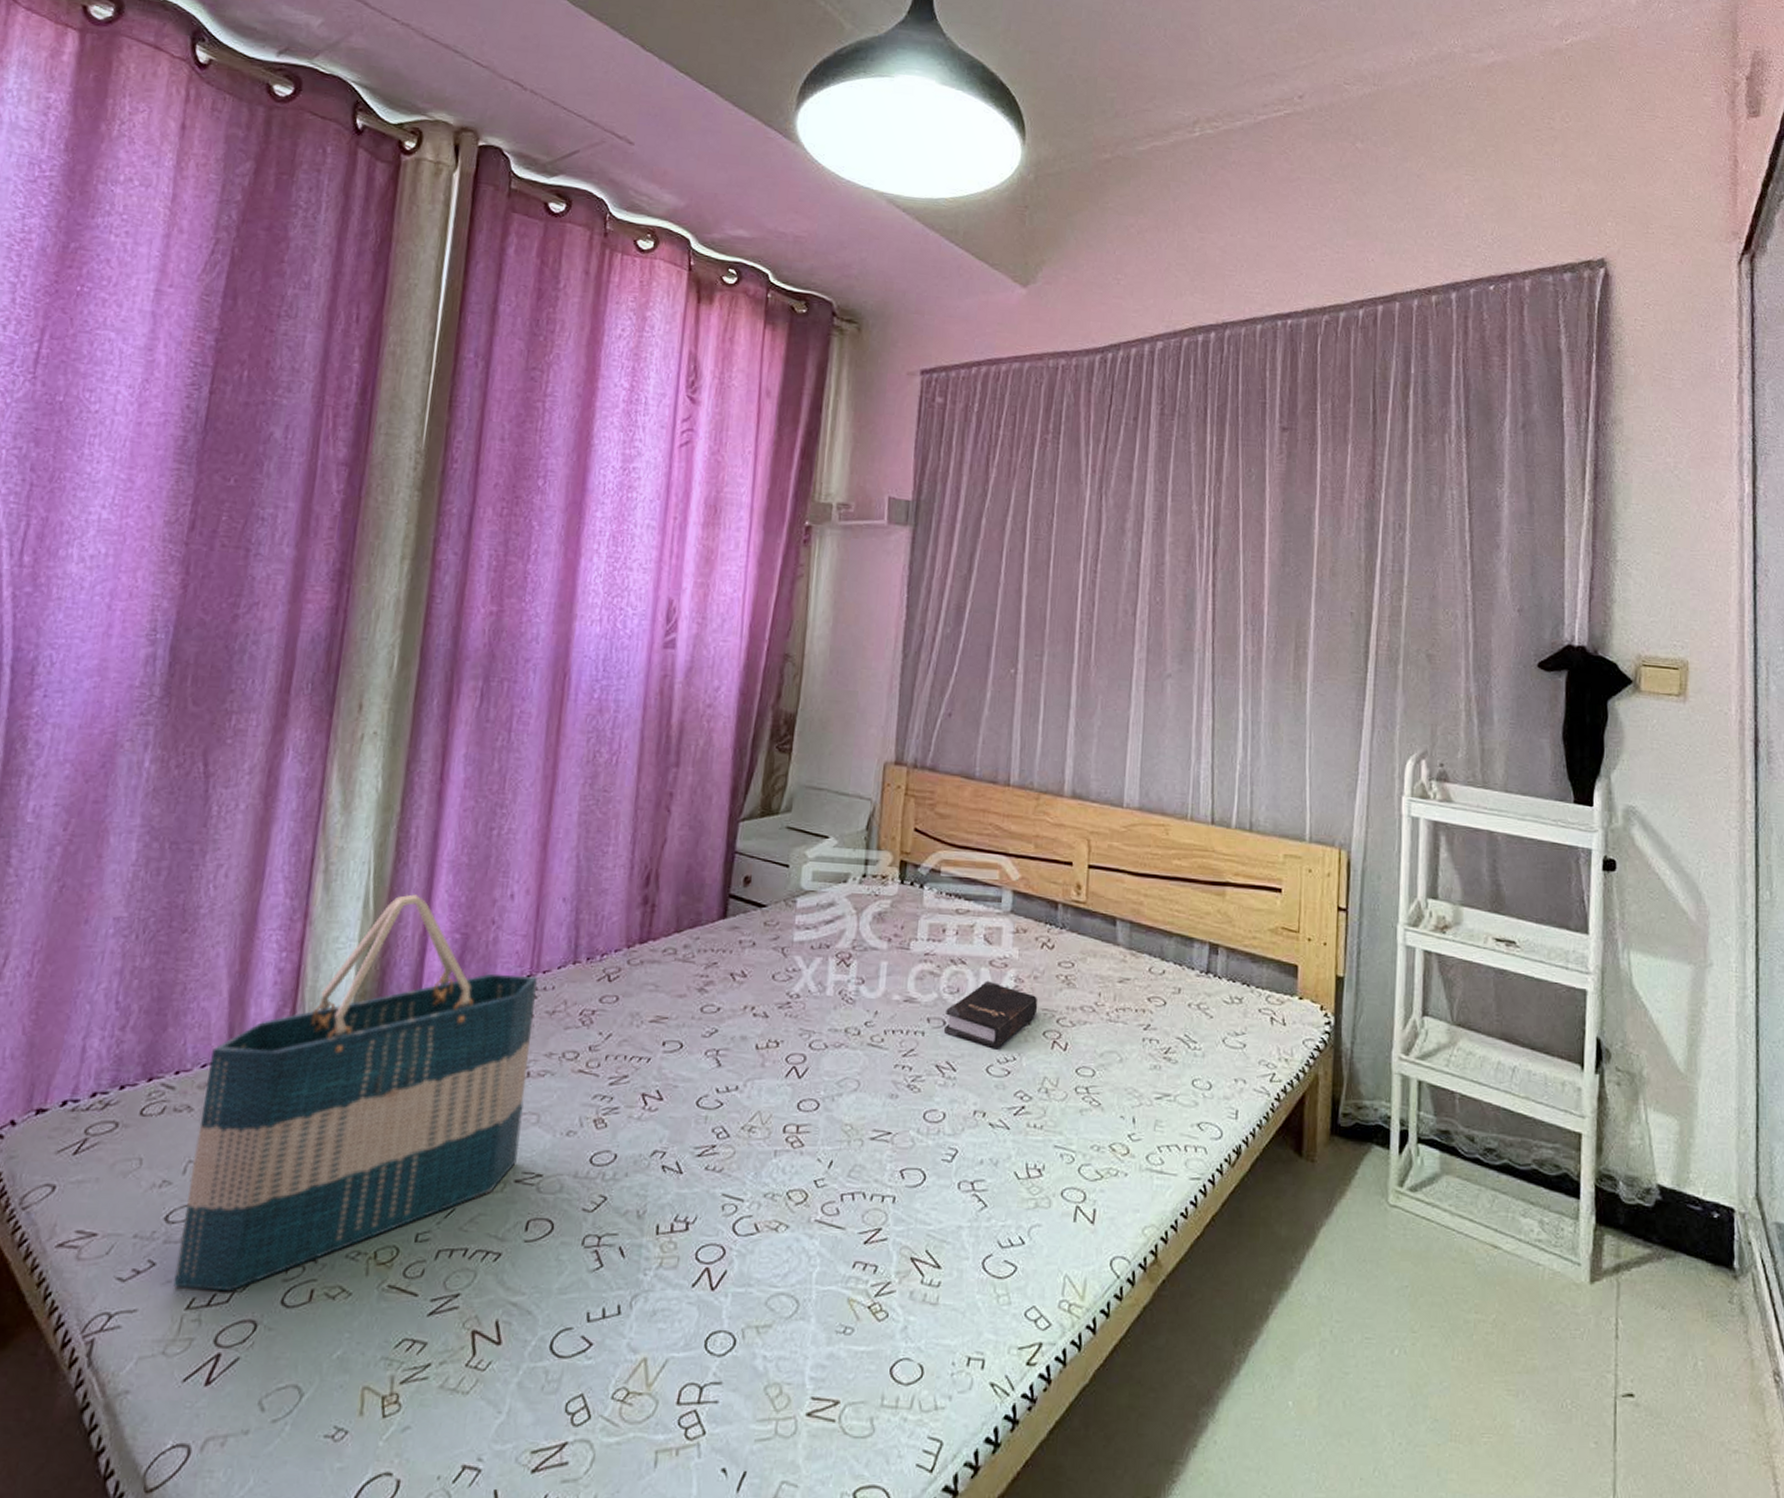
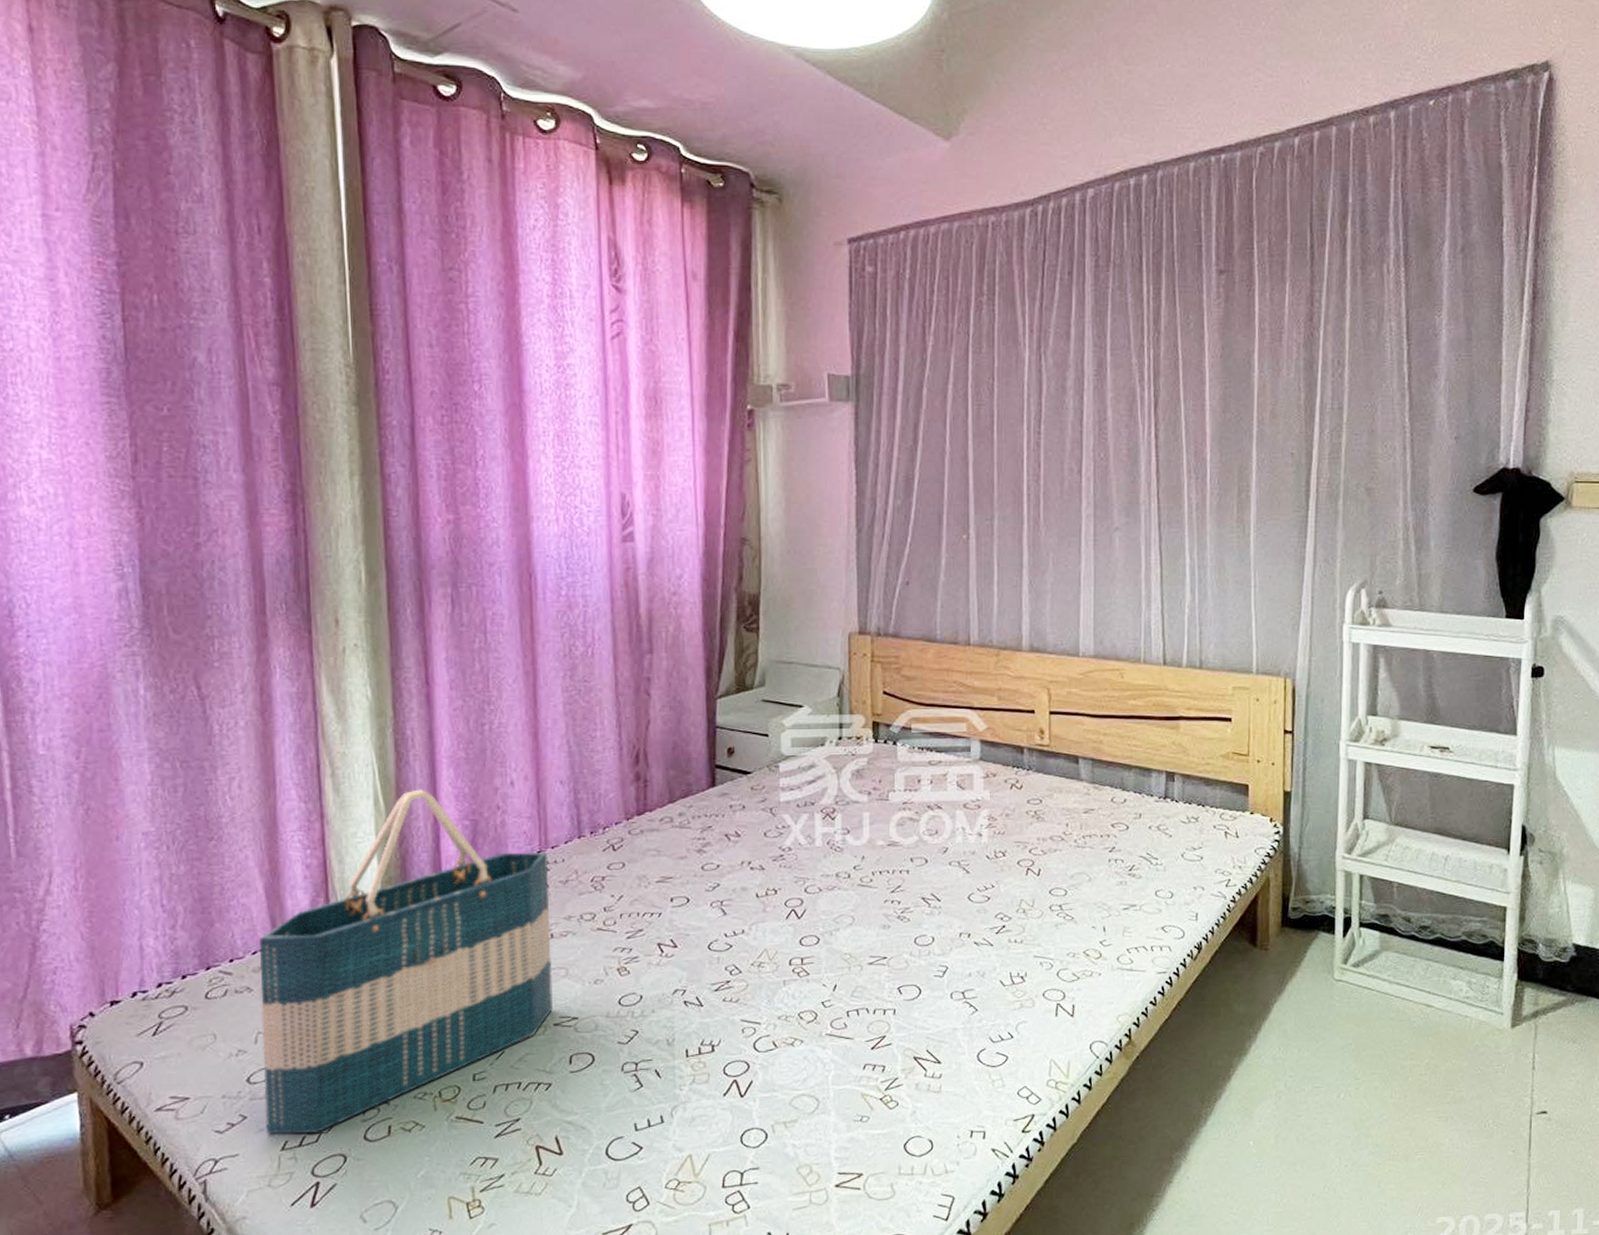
hardback book: present [944,980,1038,1049] -> none [927,821,1011,880]

